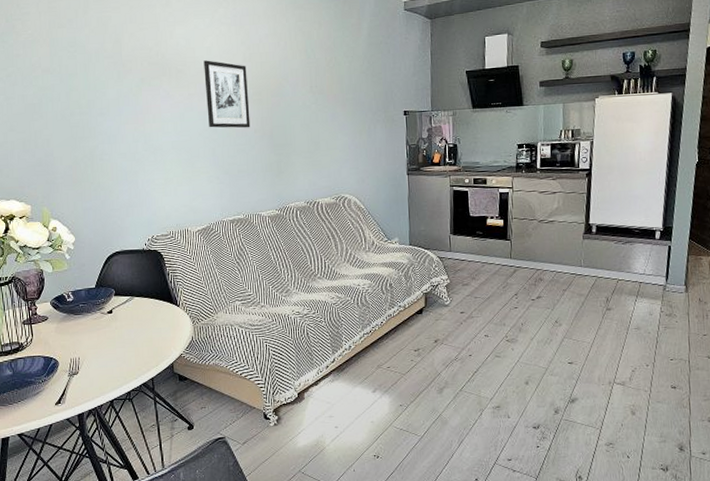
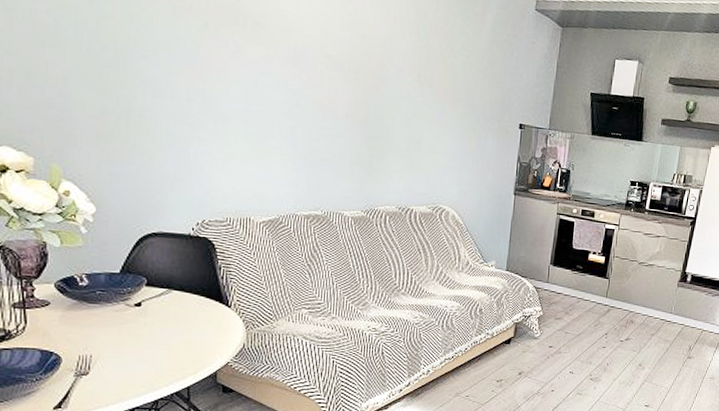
wall art: present [204,60,251,128] -> none [288,17,344,111]

